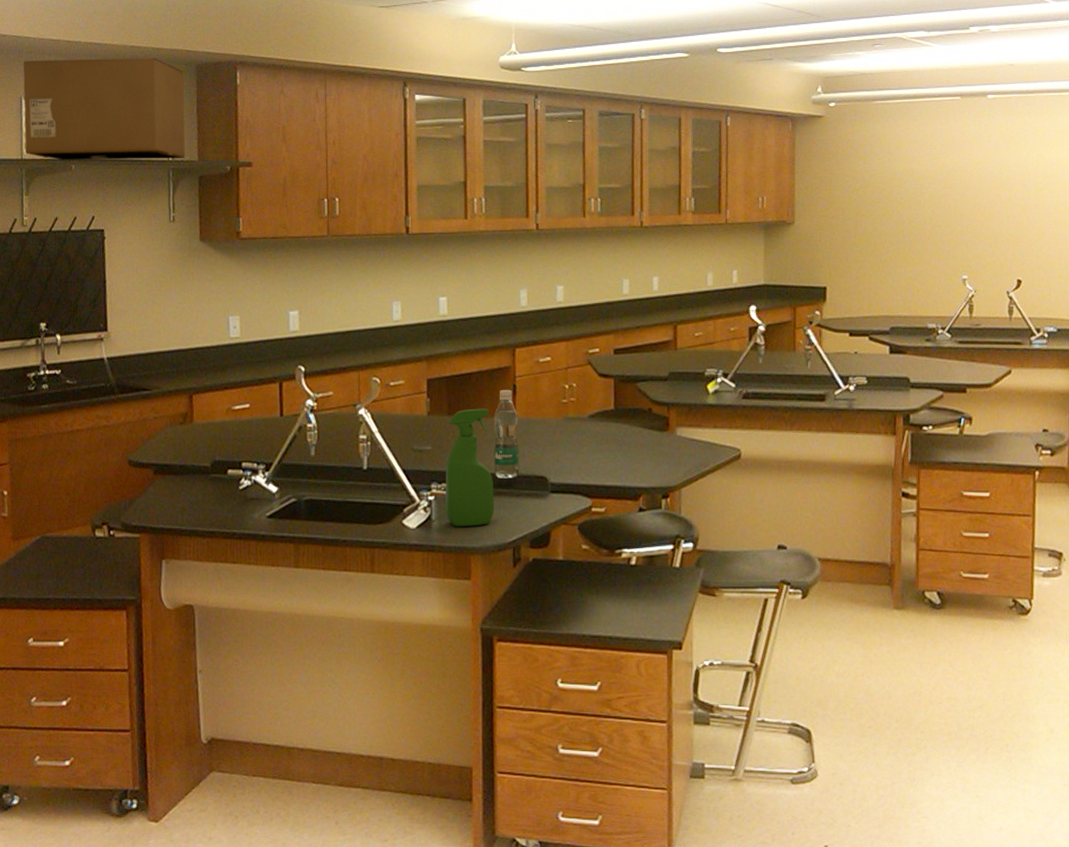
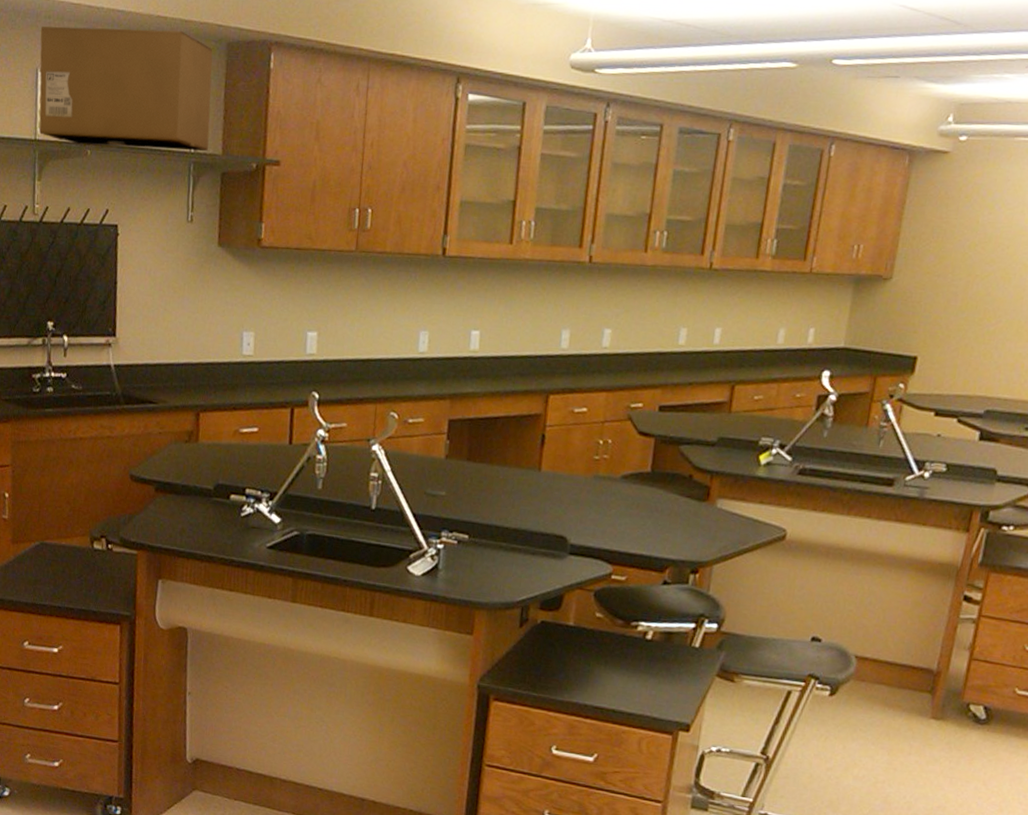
spray bottle: present [446,408,494,527] -> none [454,456,512,581]
bottle: present [493,389,519,479] -> none [511,438,545,535]

